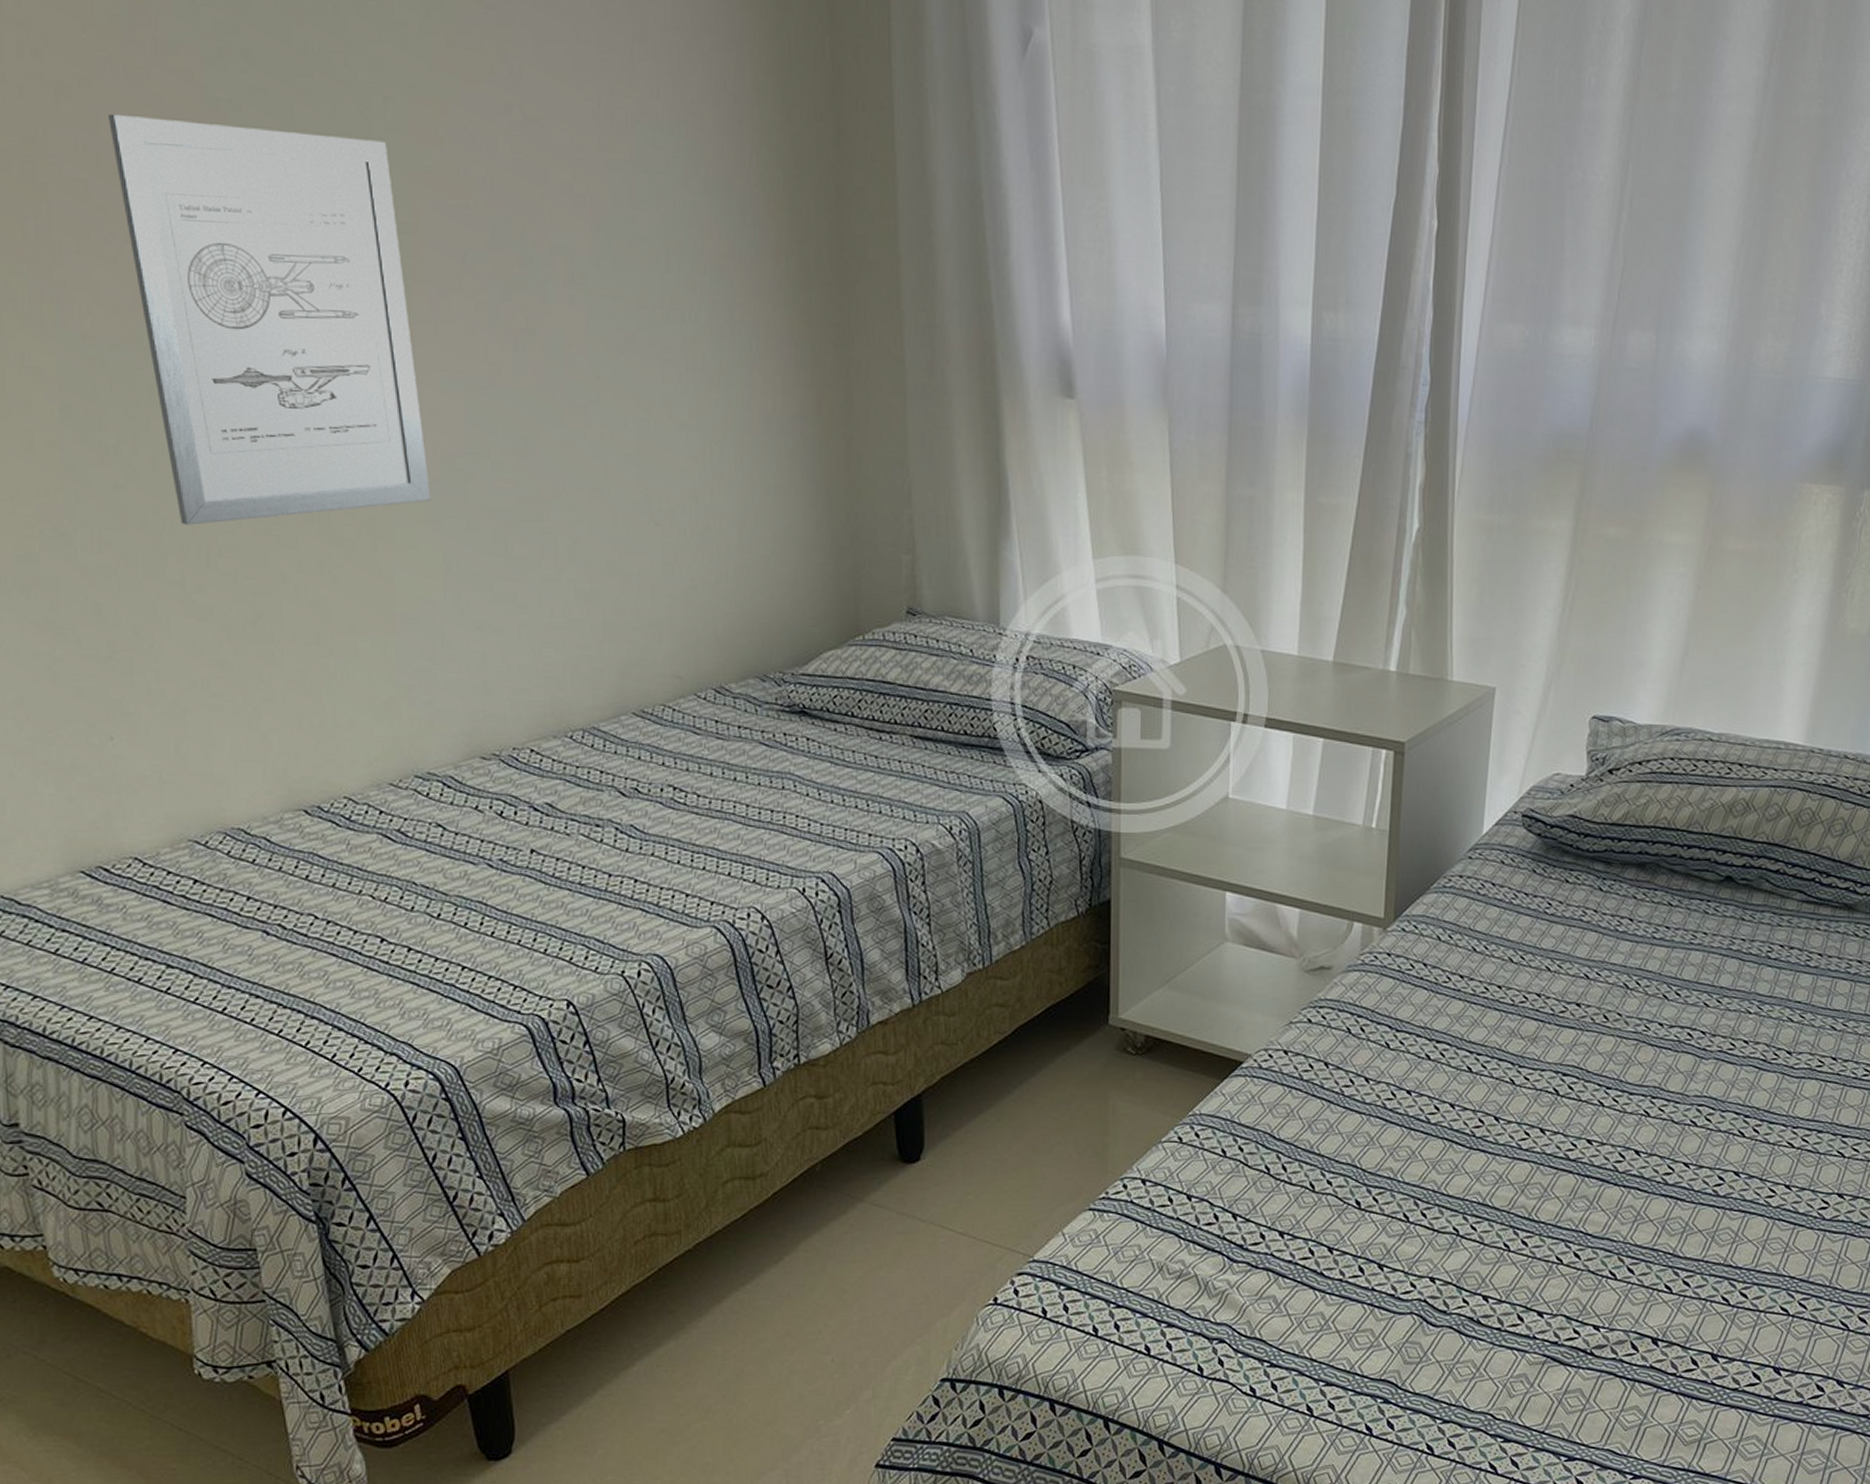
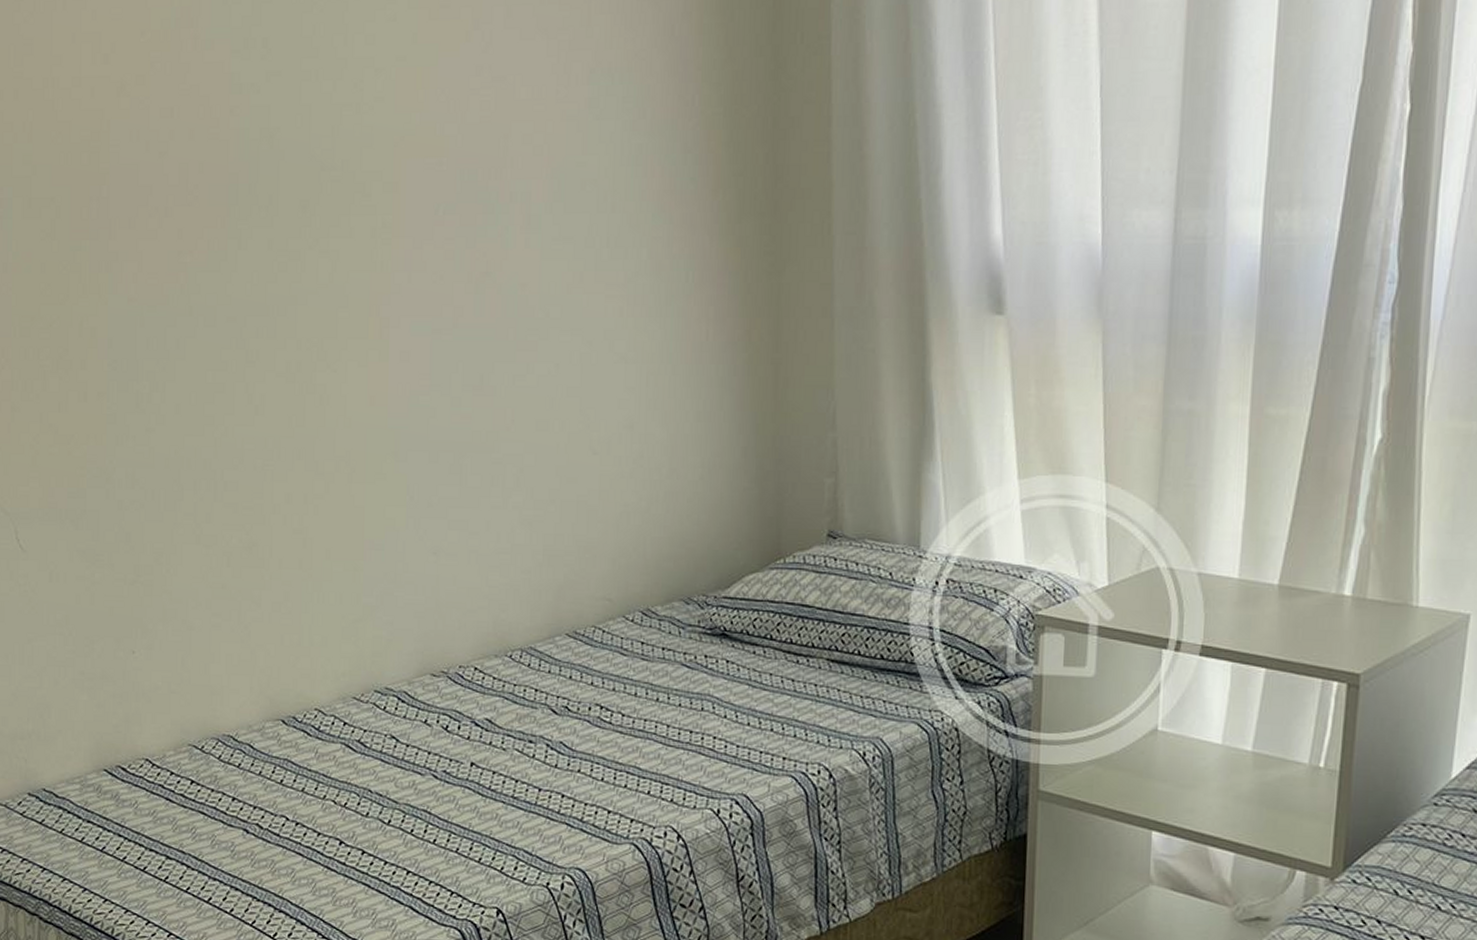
wall art: present [109,115,431,525] -> none [157,105,399,463]

